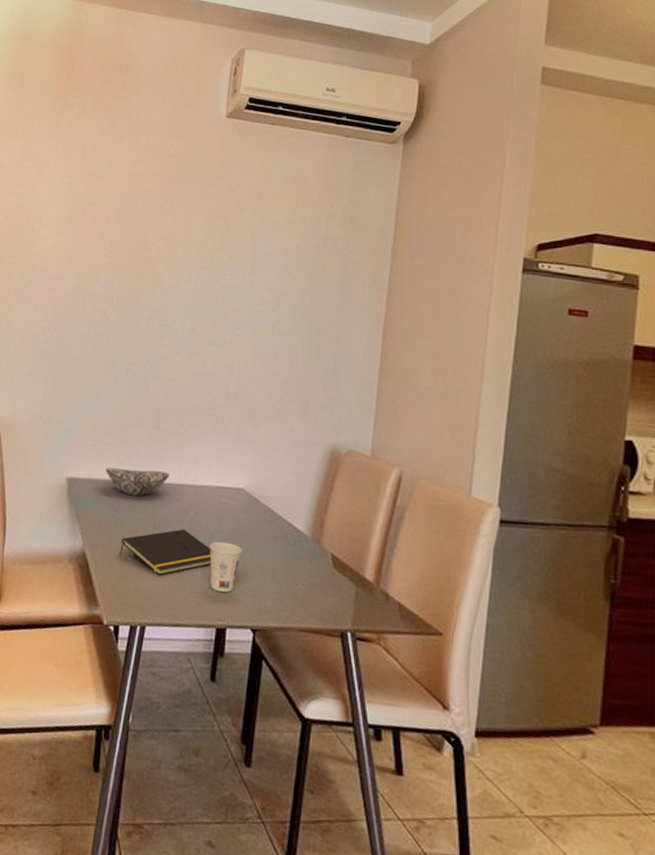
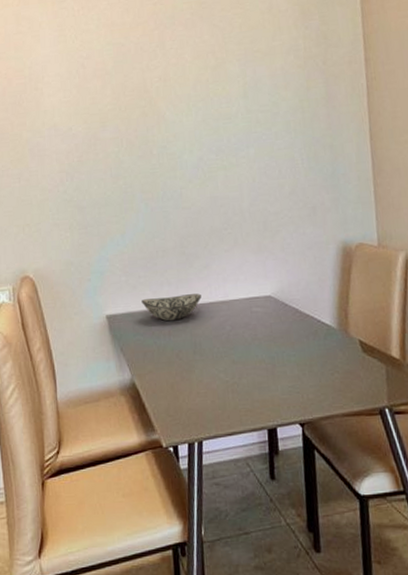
notepad: present [119,529,212,575] -> none [167,343,253,390]
cup: present [209,541,243,593] -> none [248,347,280,395]

